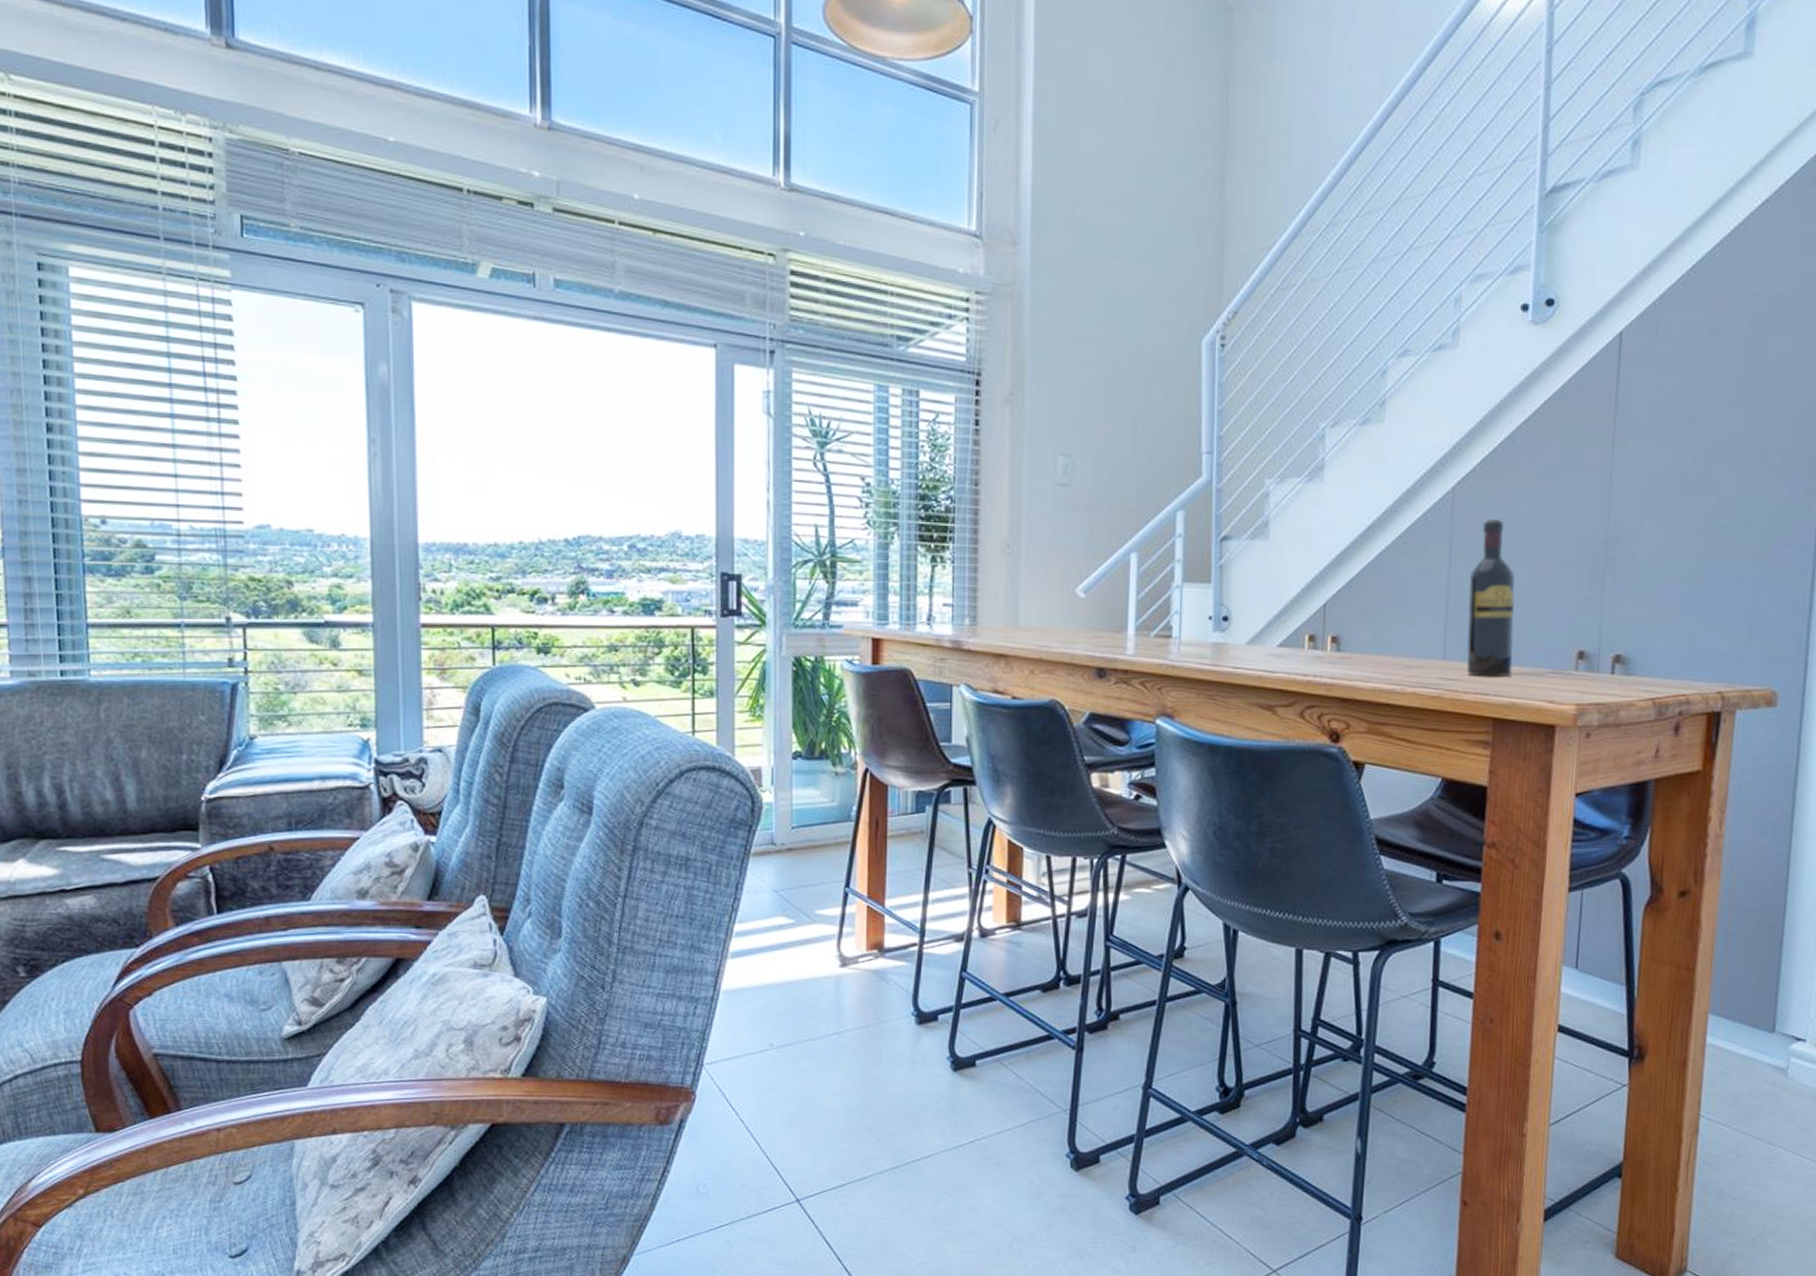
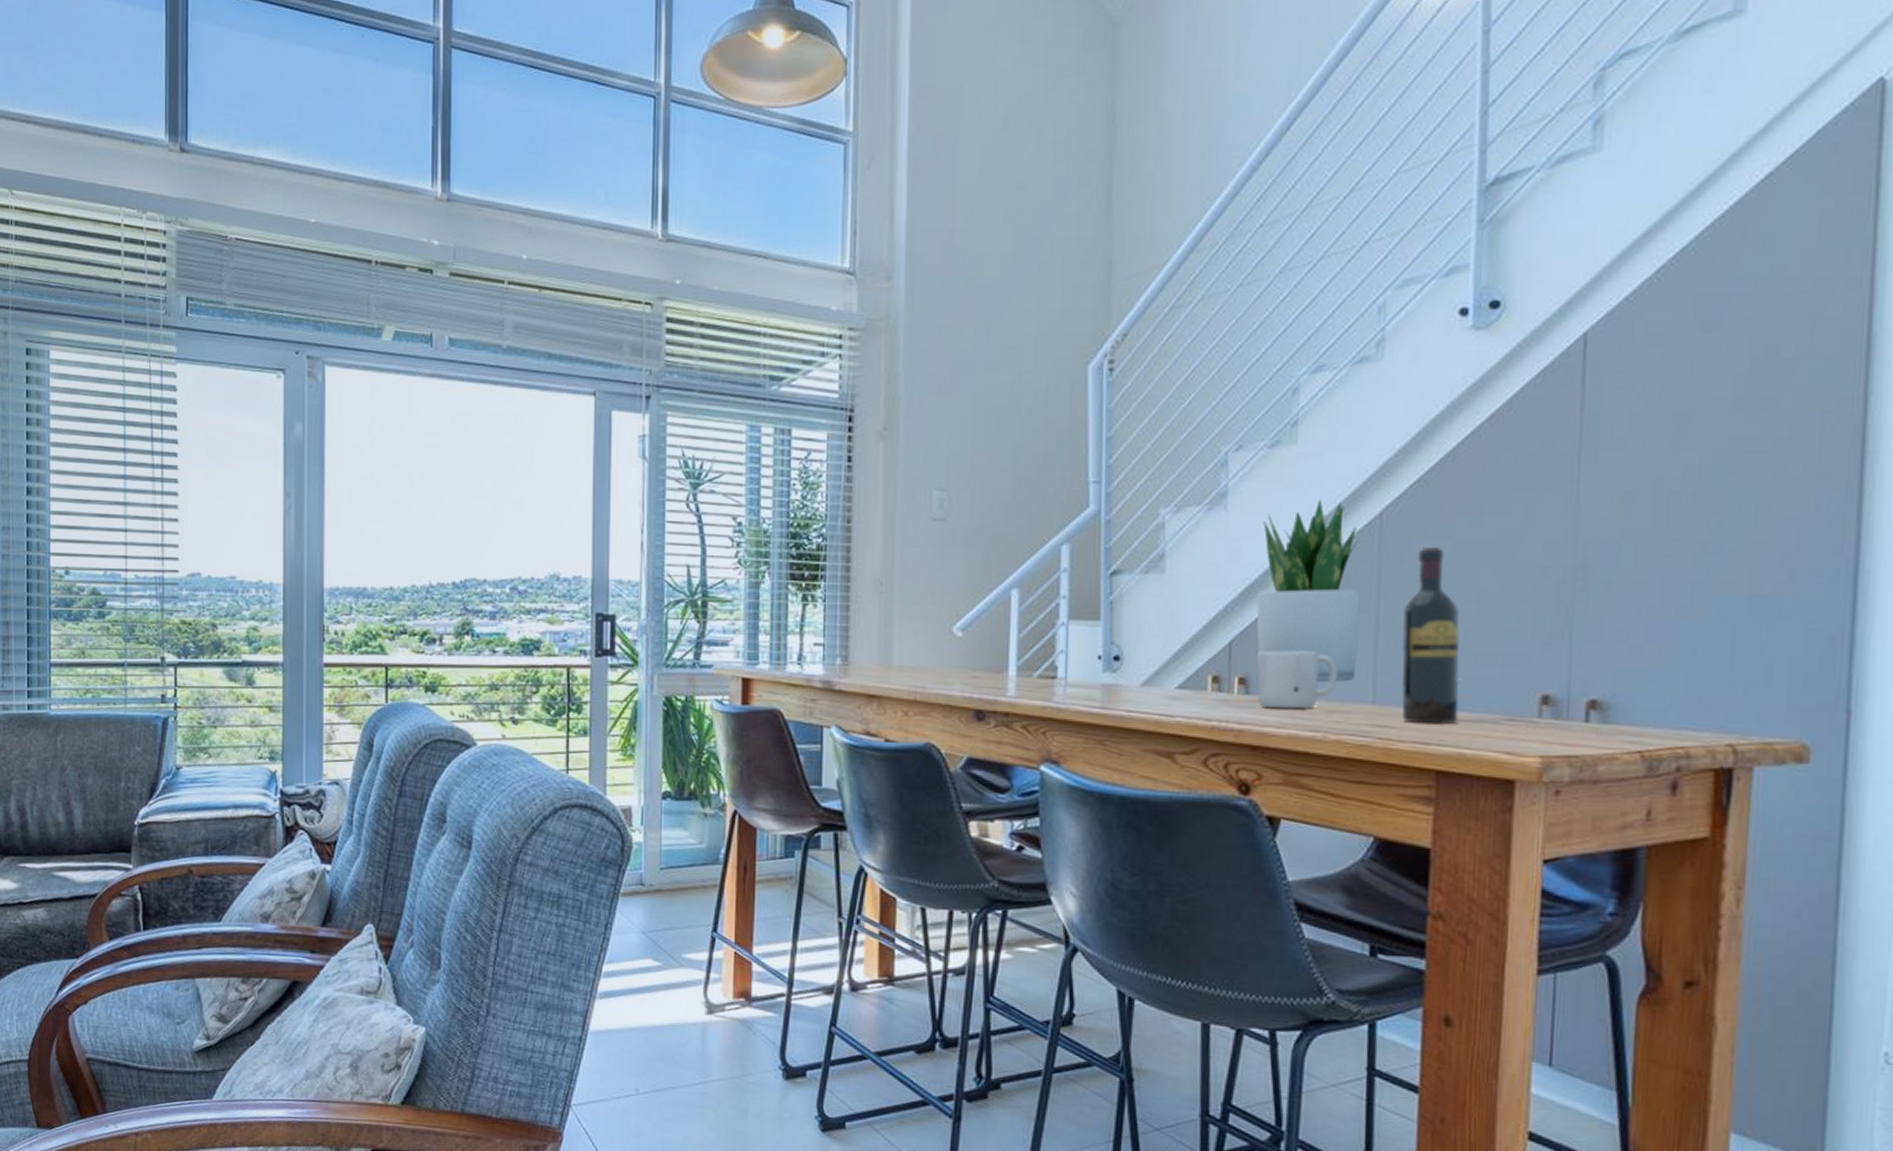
mug: none [1346,611,1414,665] -> present [1256,650,1337,709]
planter: none [1347,474,1435,641] -> present [1256,499,1360,683]

